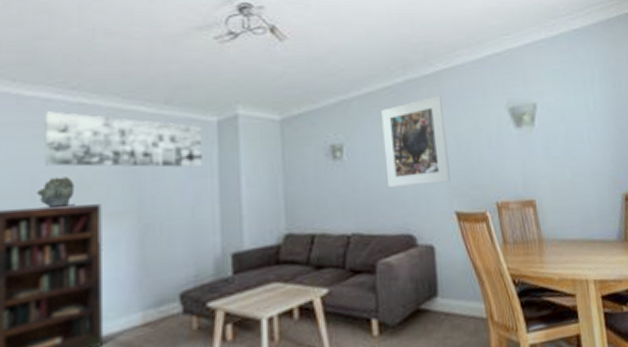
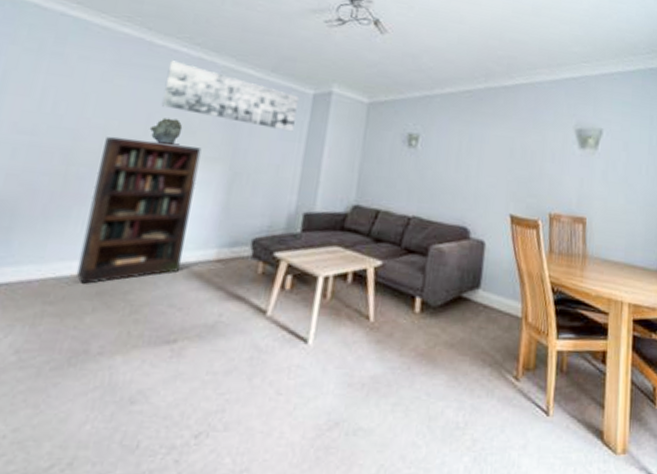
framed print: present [381,96,451,188] -> none [453,106,516,187]

